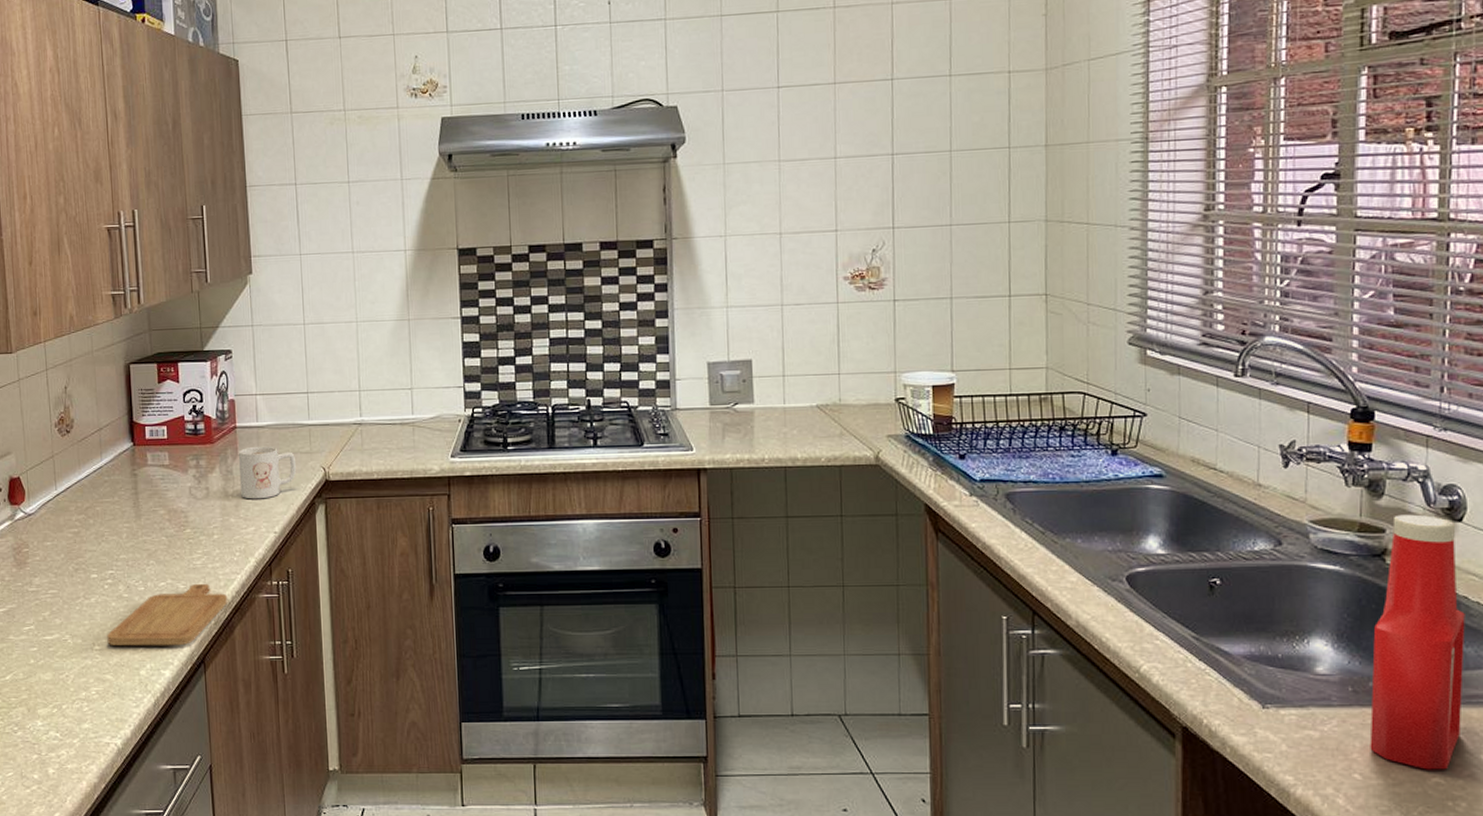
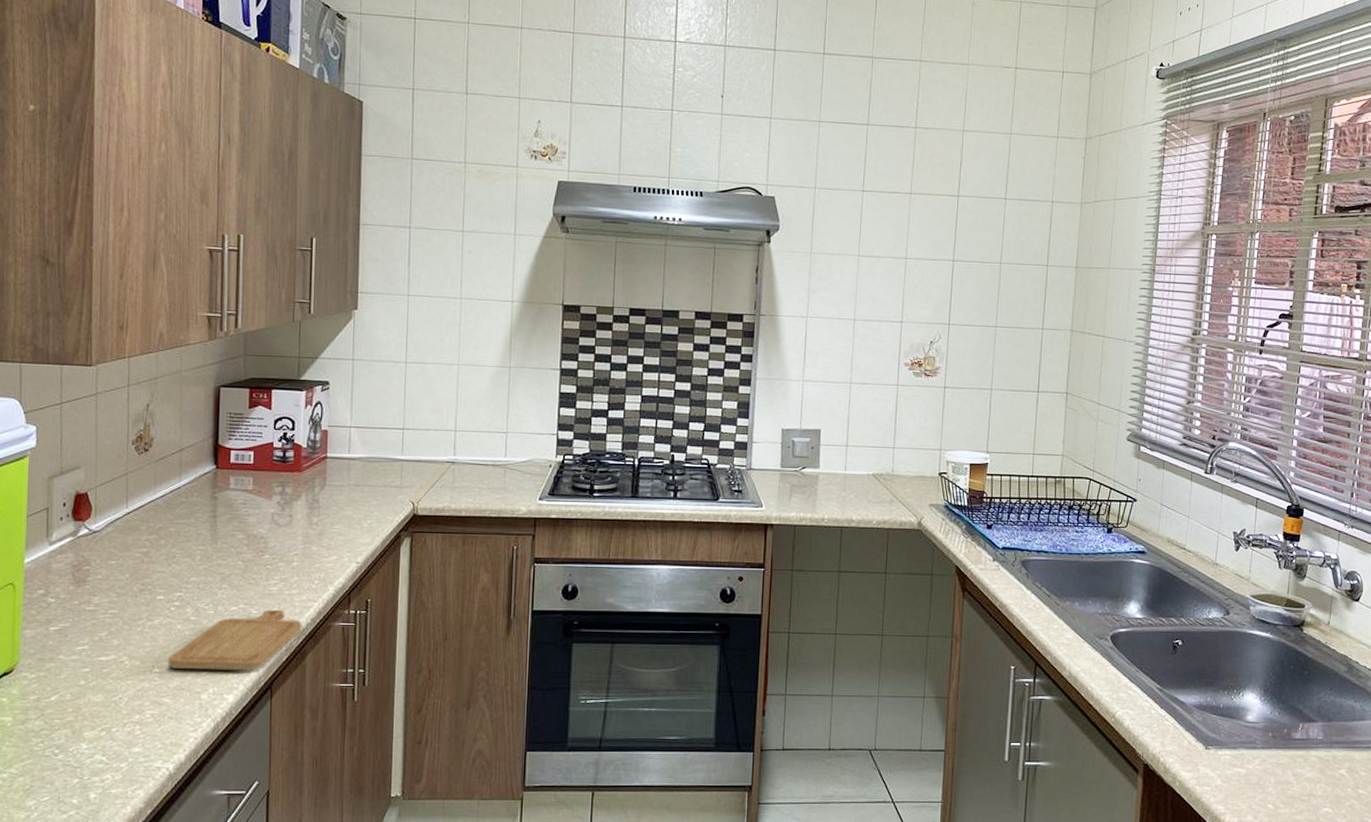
mug: present [239,446,297,500] -> none [326,477,386,529]
ketchup bottle: present [1370,514,1465,770] -> none [1281,593,1356,801]

